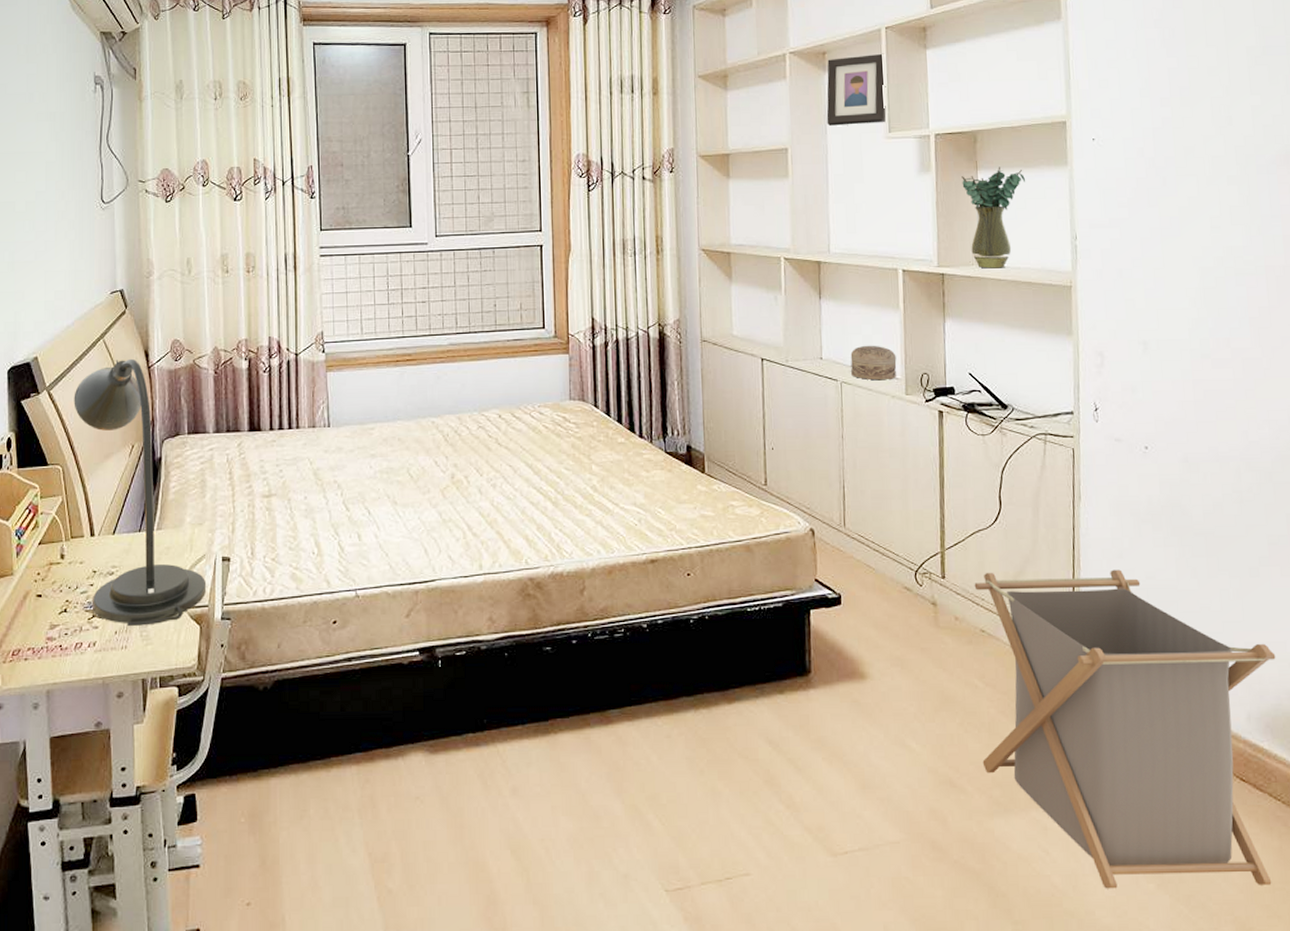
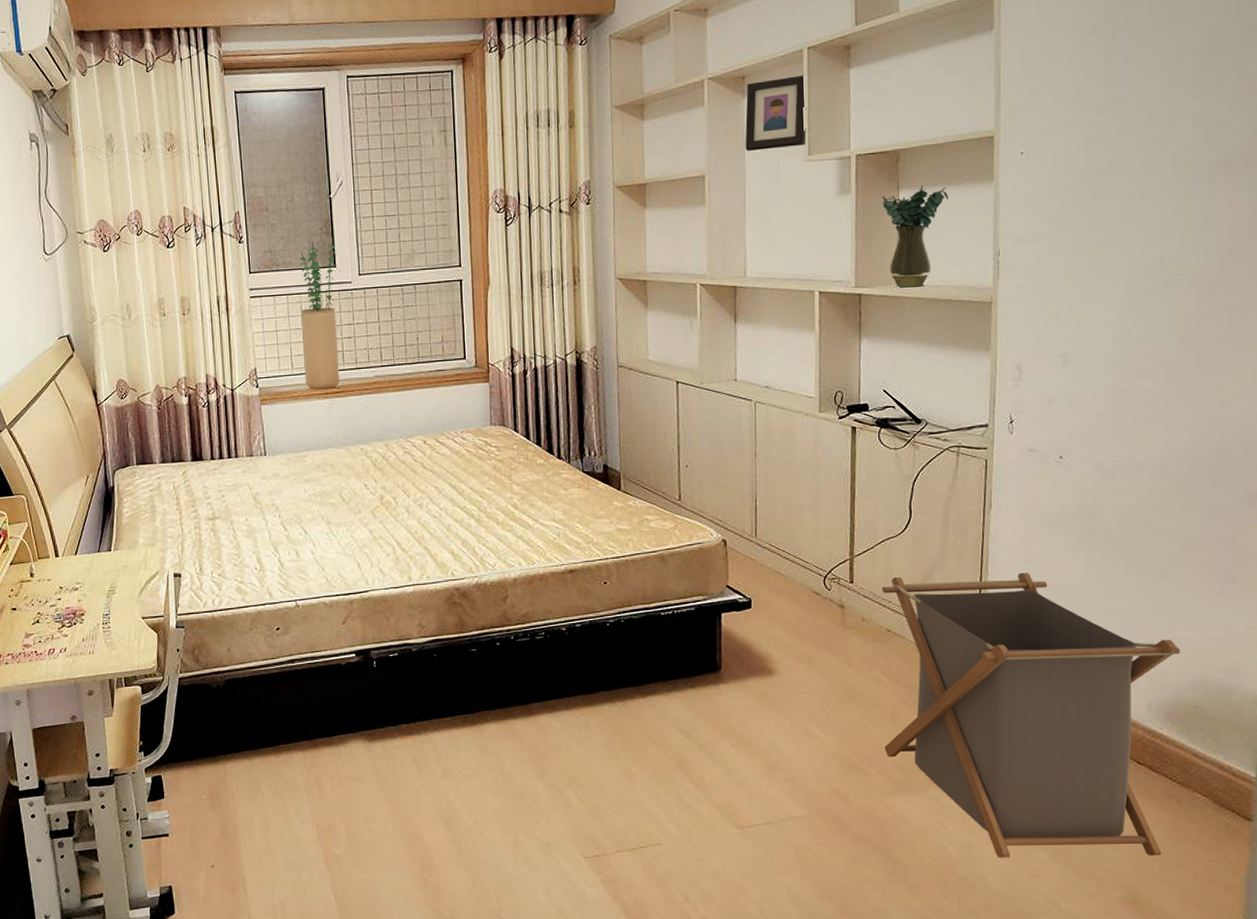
desk lamp: present [74,358,207,626] -> none [32,398,162,634]
vase: none [373,195,412,356] -> present [300,237,339,389]
decorative box: present [850,345,897,381] -> none [765,365,811,400]

